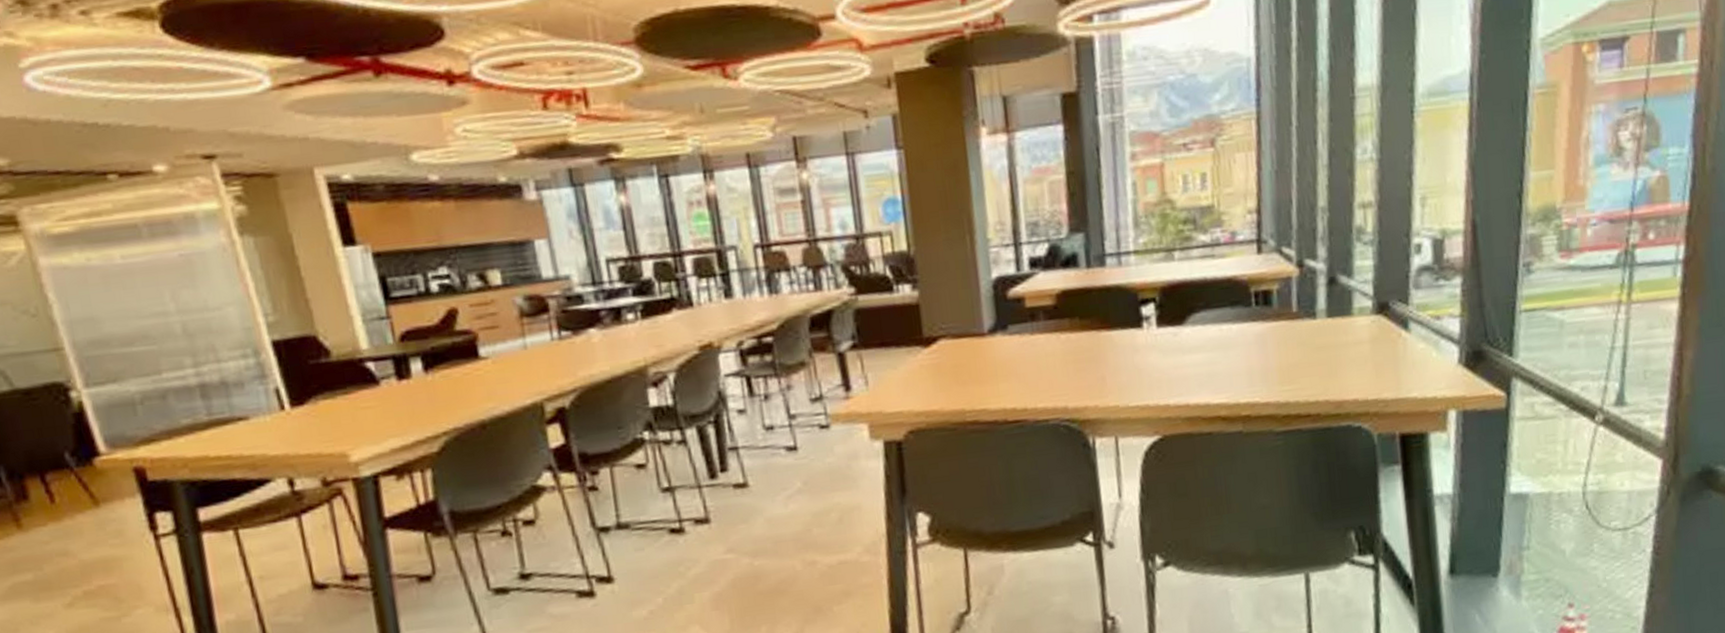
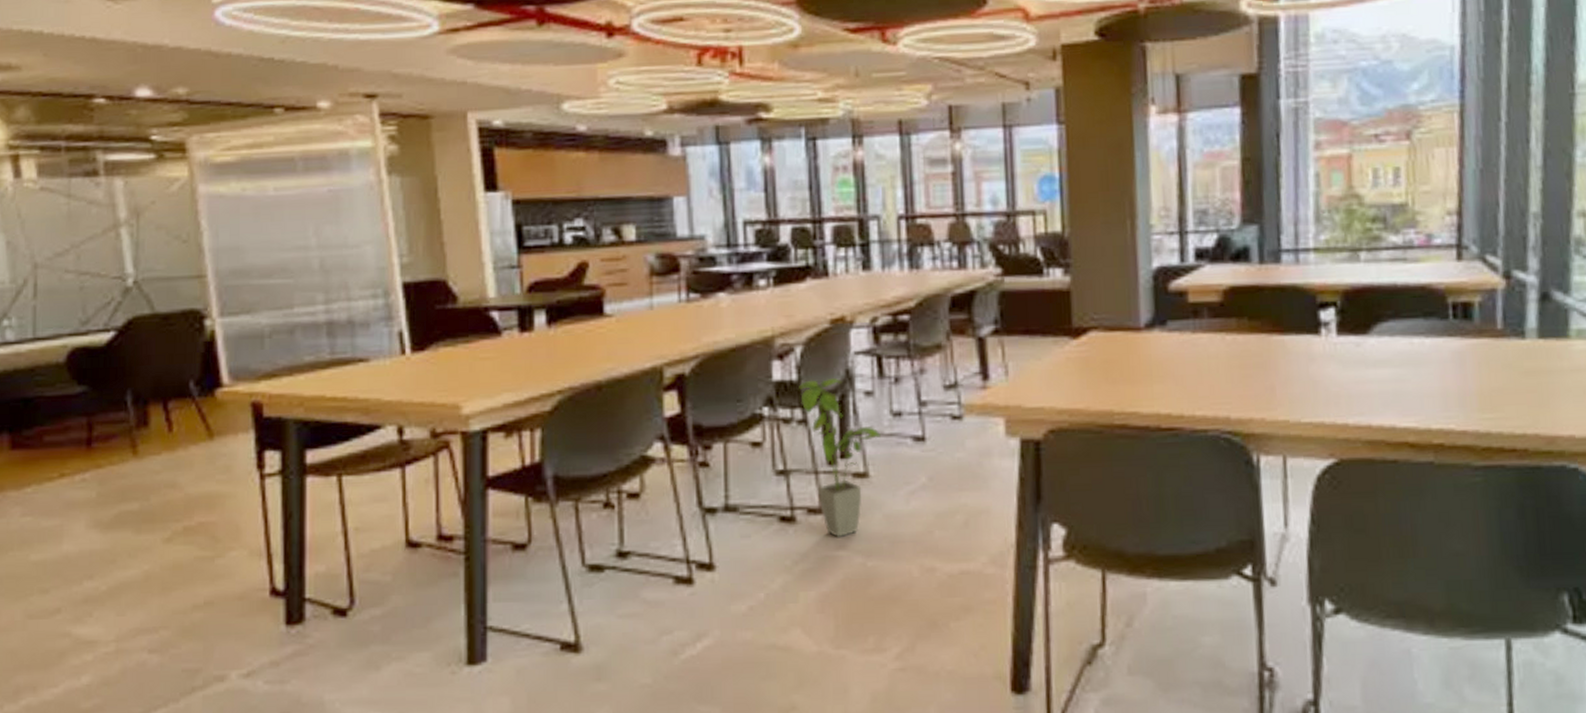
house plant: none [675,400,757,542] -> present [799,378,882,537]

